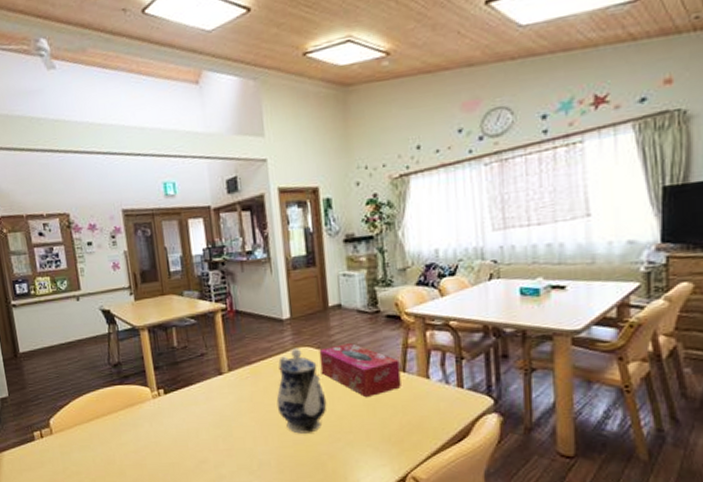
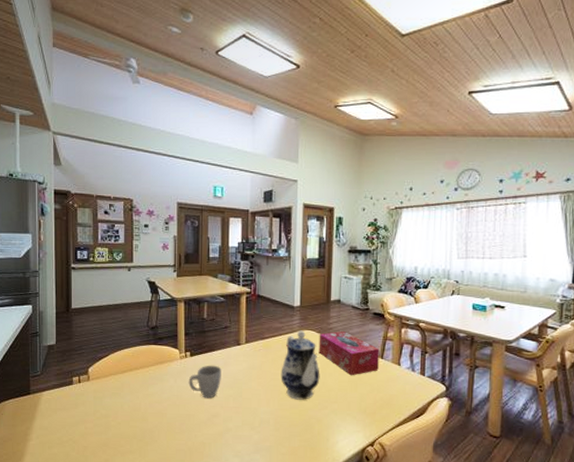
mug: none [166,401,206,442] -> present [188,365,221,399]

